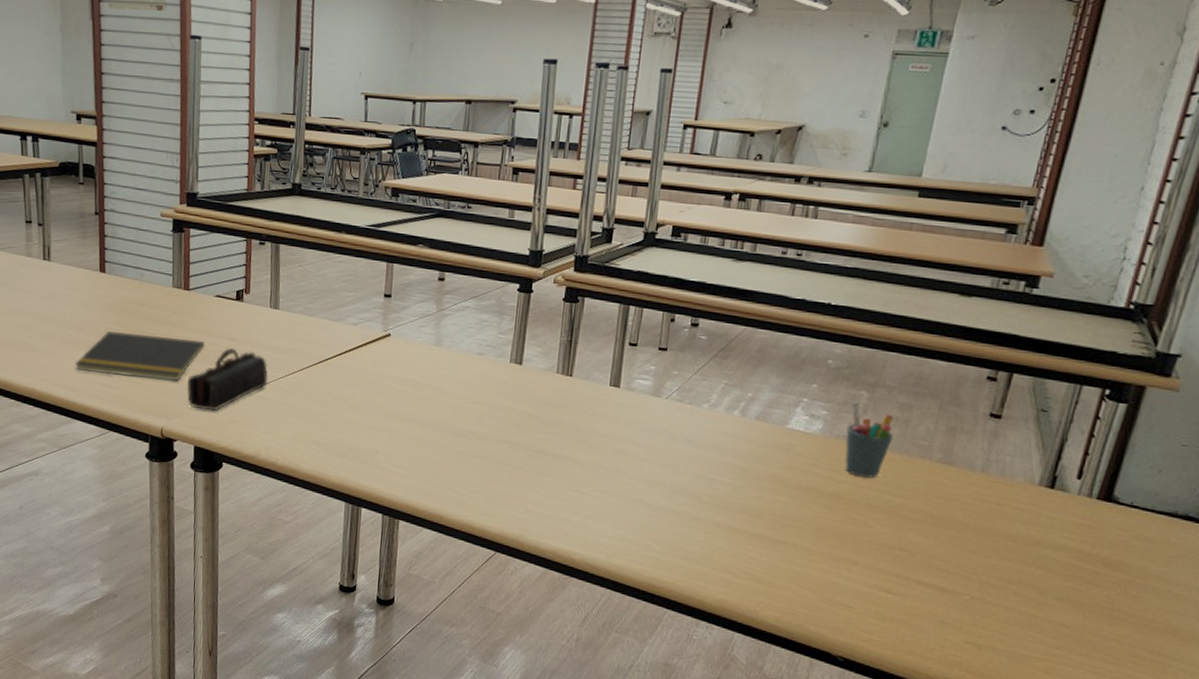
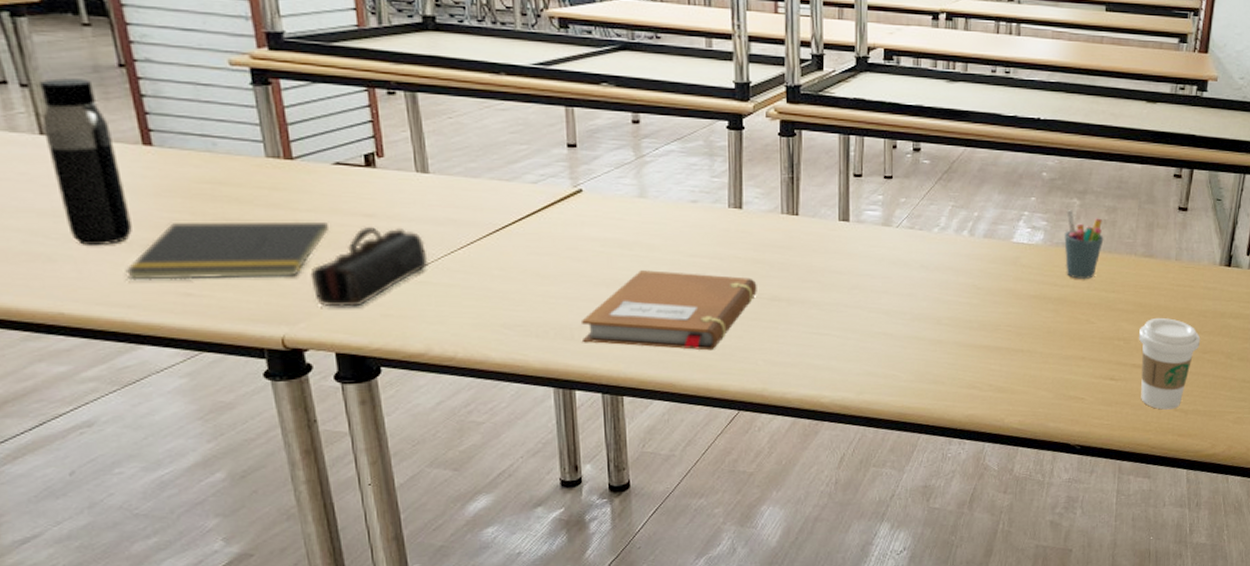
water bottle: none [45,220,85,343] -> present [40,78,132,245]
notebook: none [373,410,527,492] -> present [580,270,757,351]
coffee cup: none [923,533,1007,641] -> present [1138,317,1201,410]

